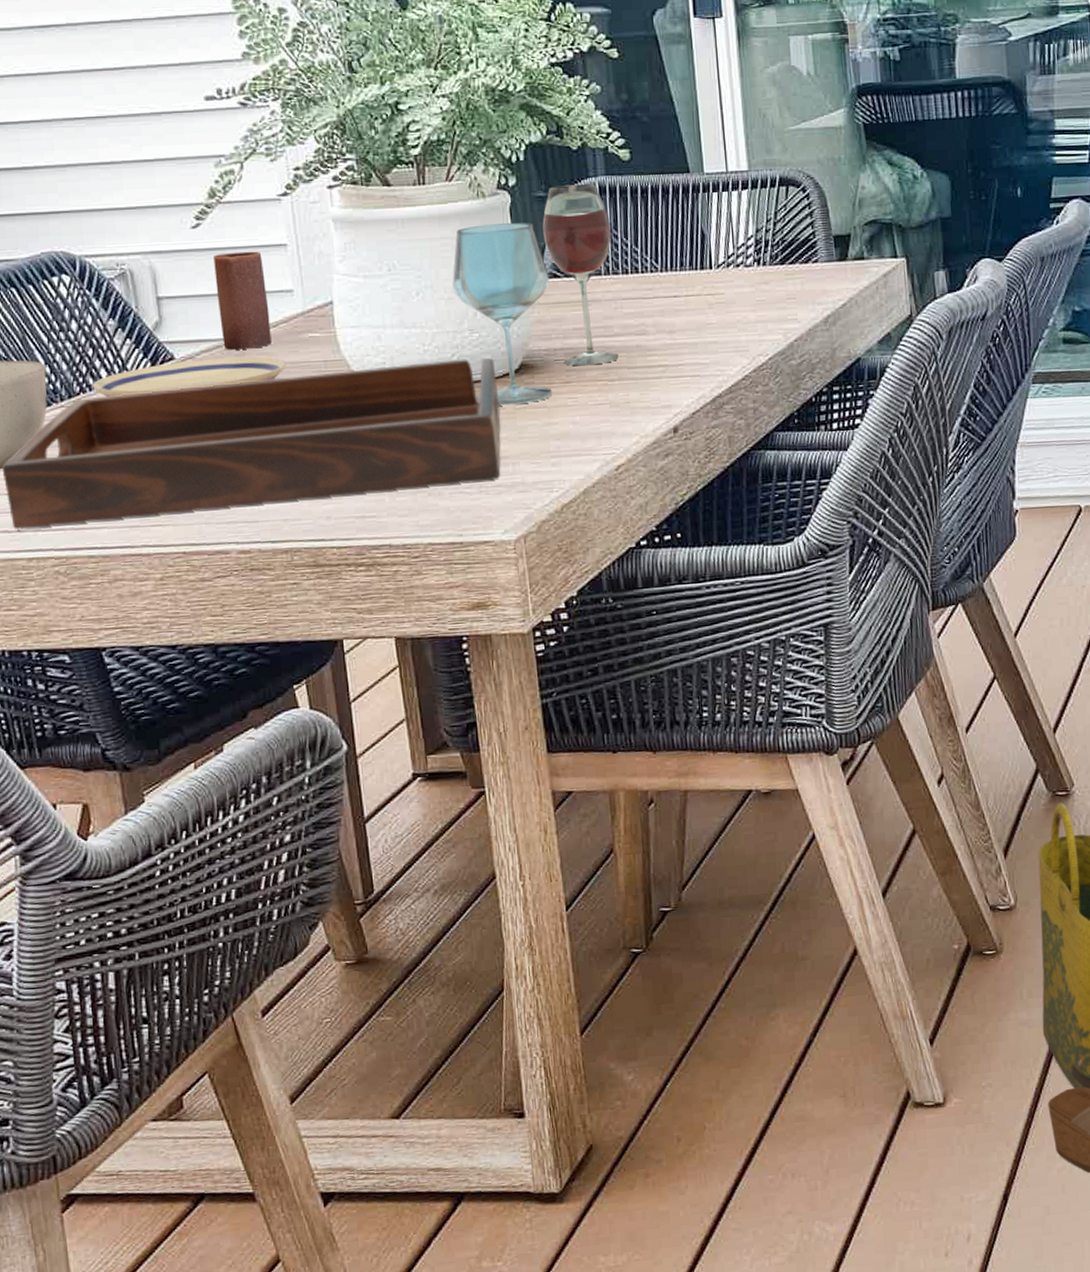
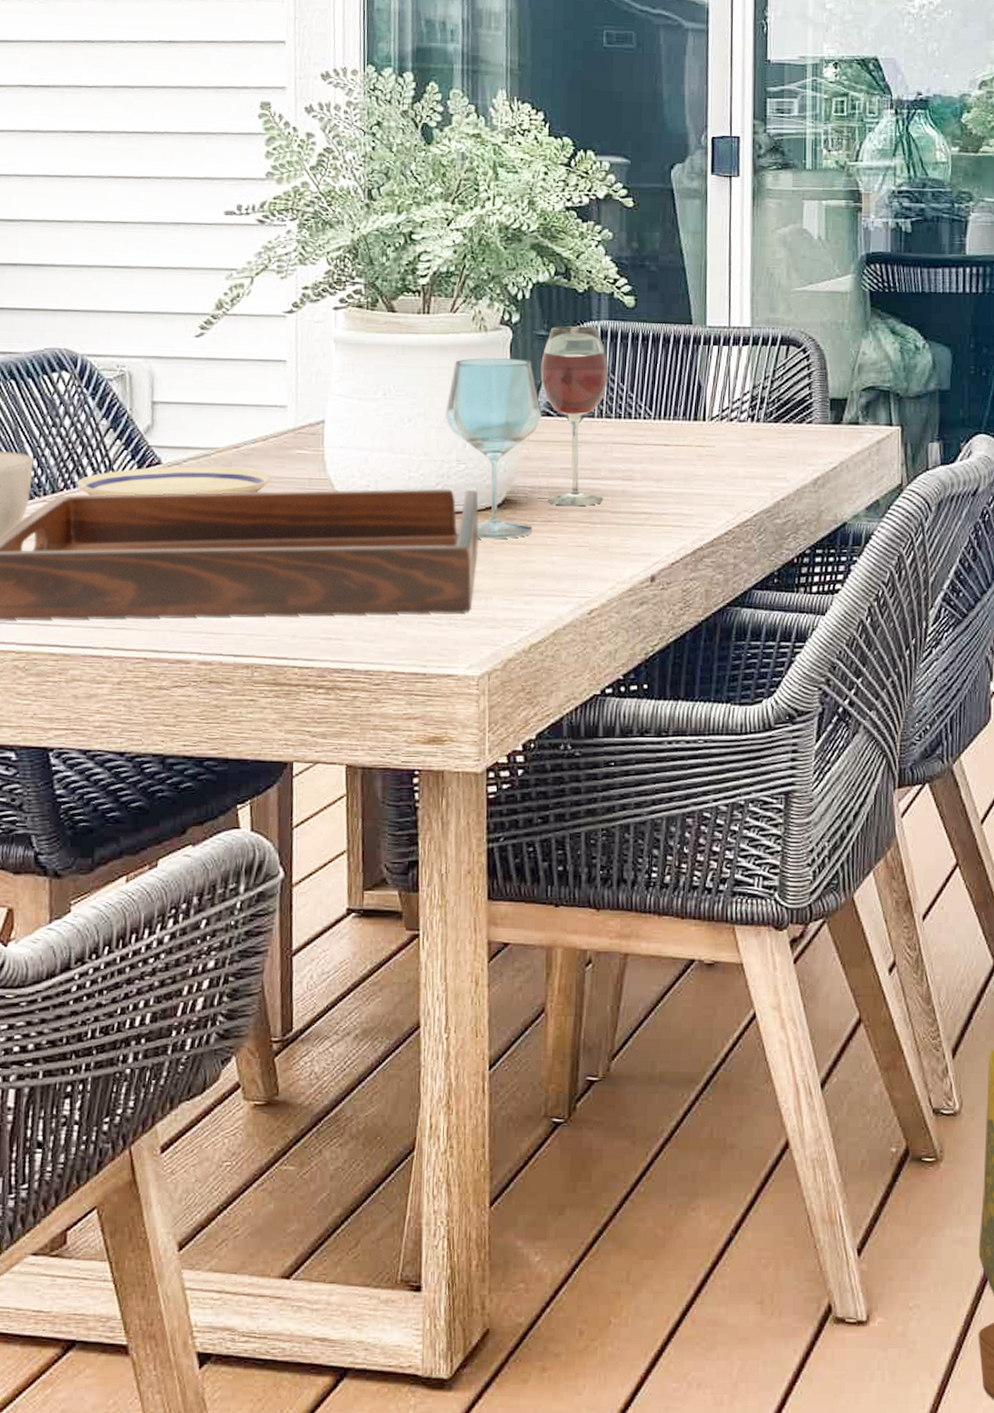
candle: present [213,251,272,350] -> none [211,363,261,460]

